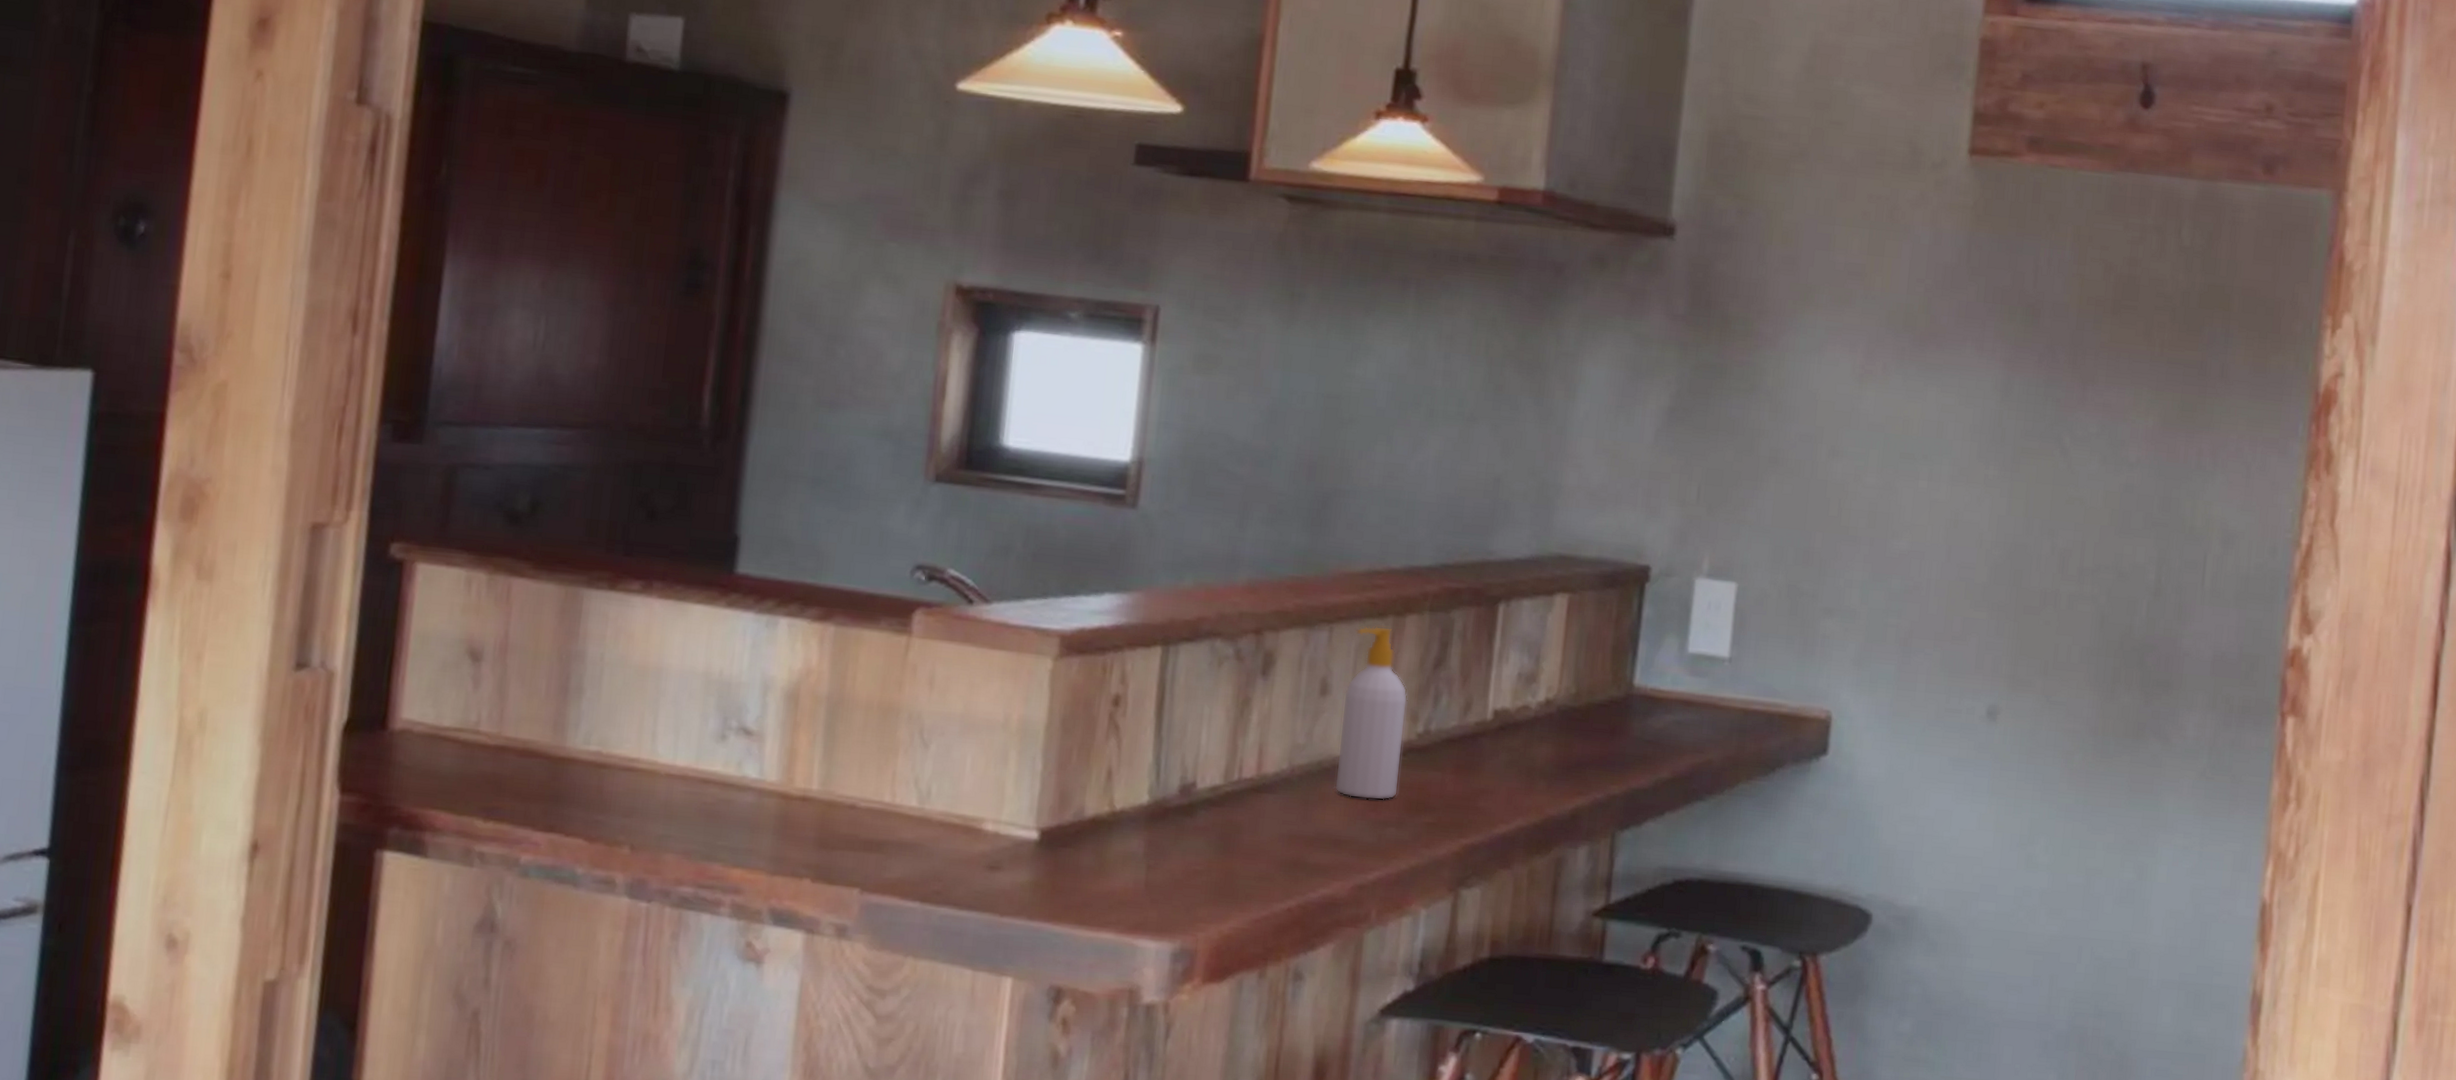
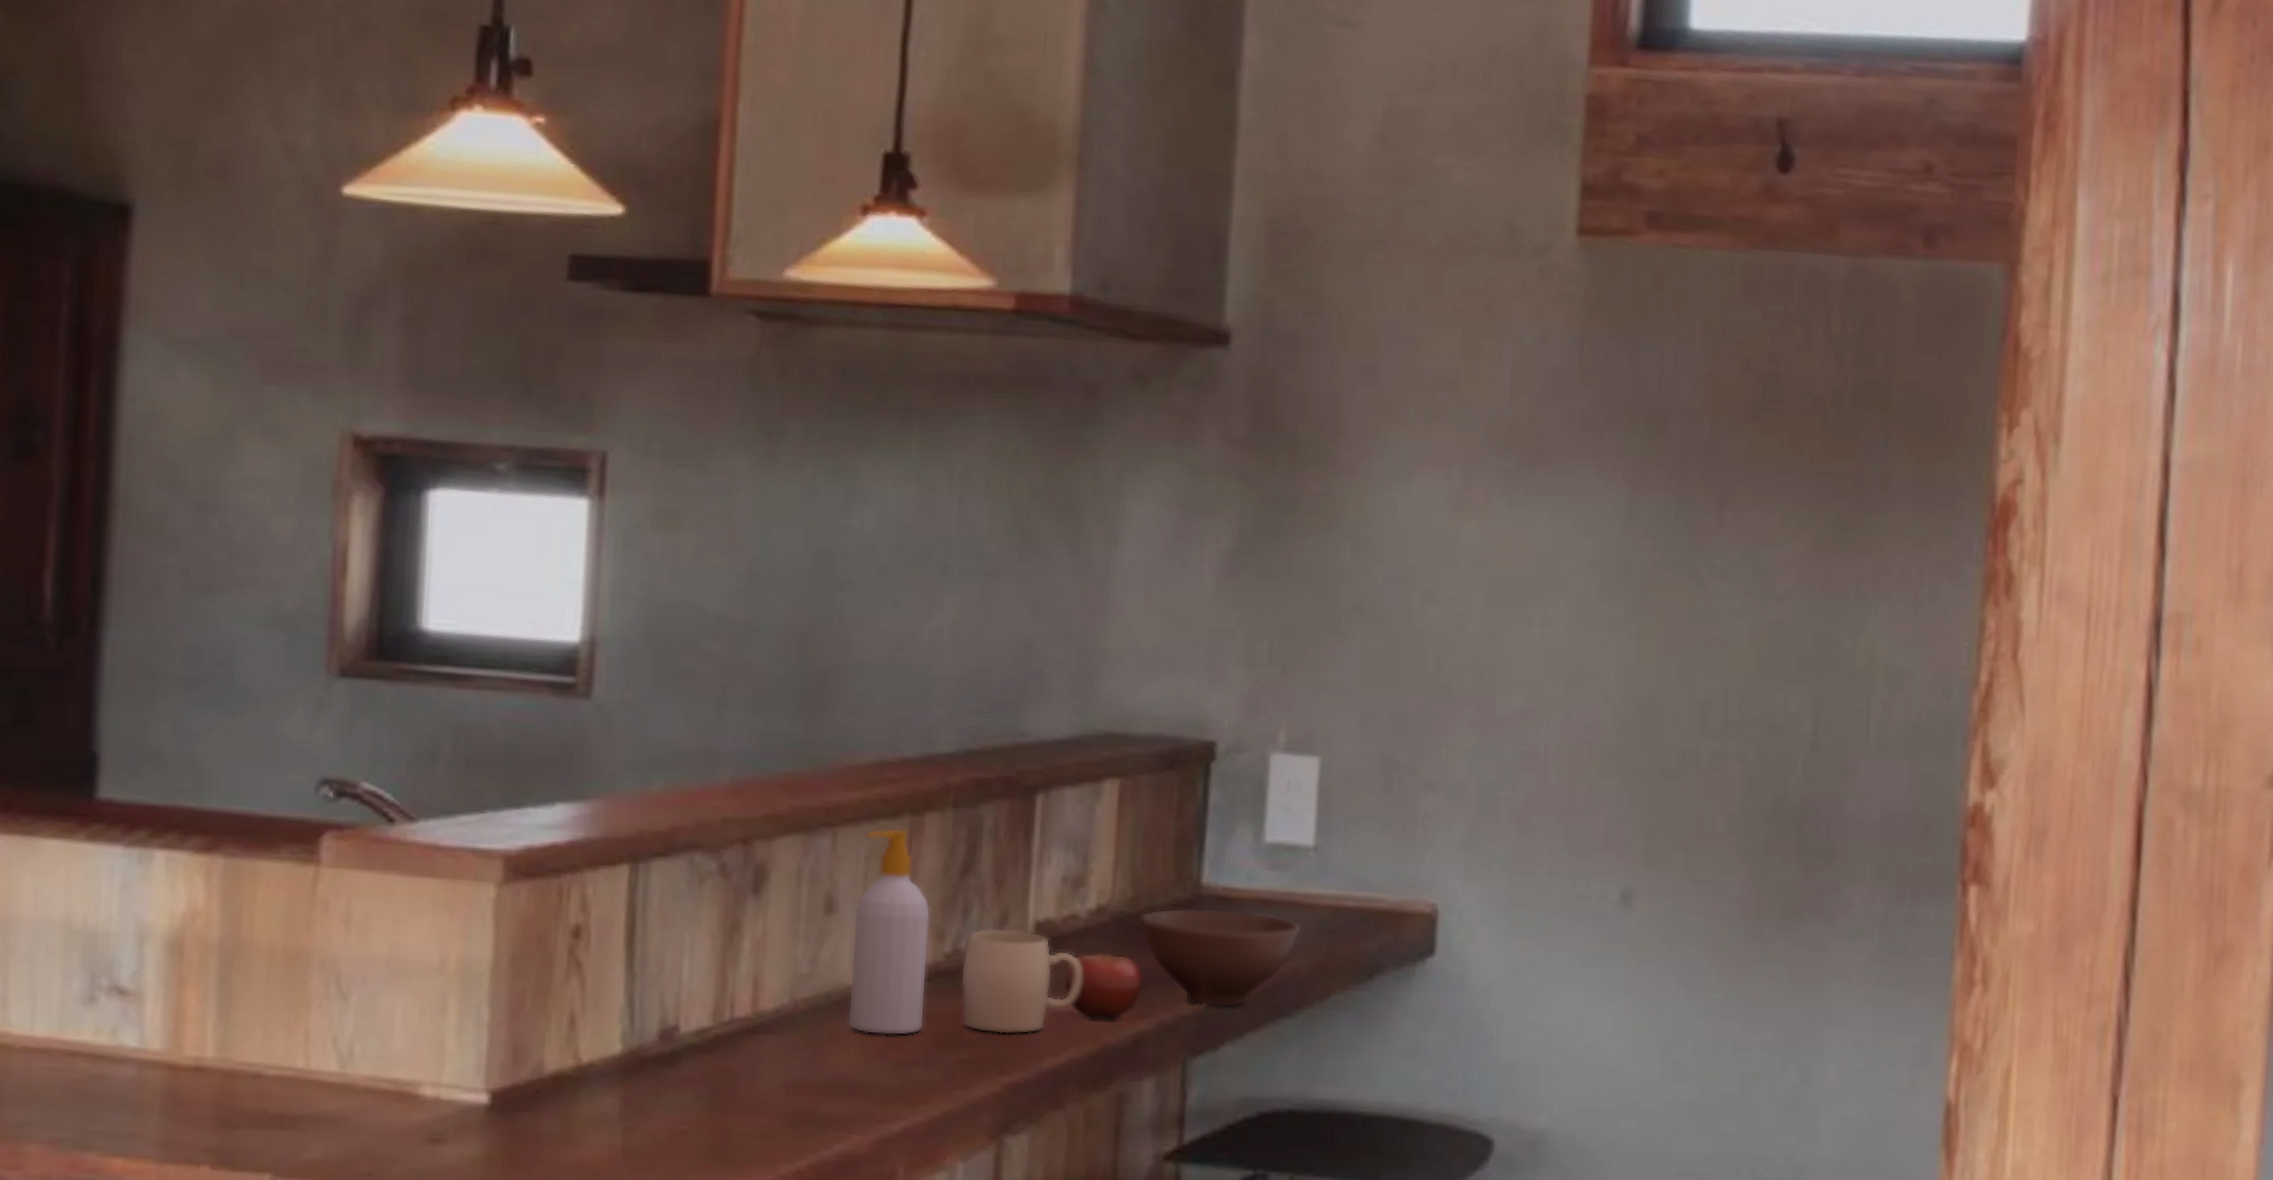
mug: none [1429,713,1532,804] -> present [960,928,1083,1035]
fruit: none [1515,732,1582,796] -> present [1063,944,1143,1020]
bowl: none [1581,704,1716,790] -> present [1140,907,1302,1008]

